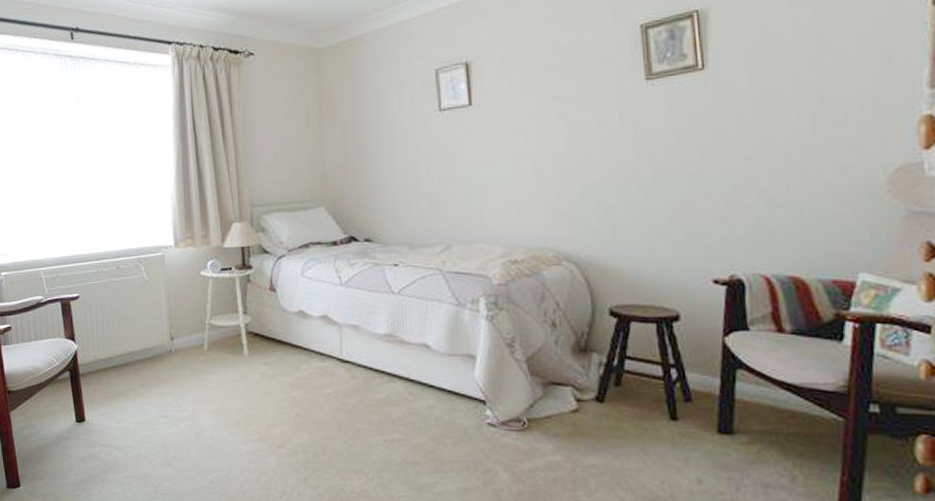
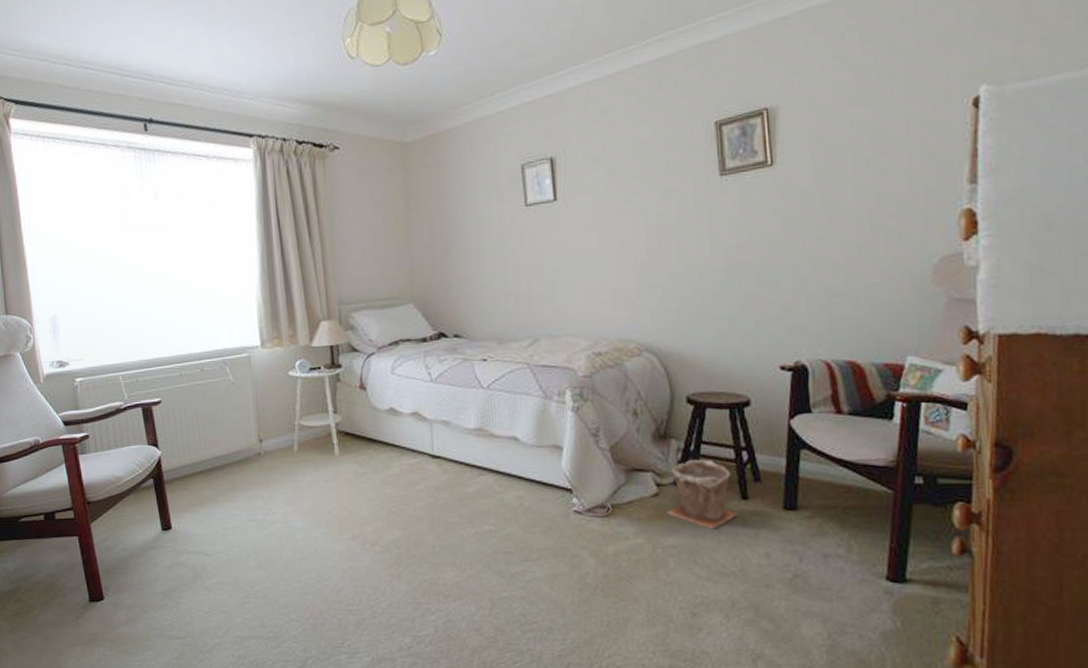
plant pot: none [588,376,666,451] -> present [667,460,737,530]

